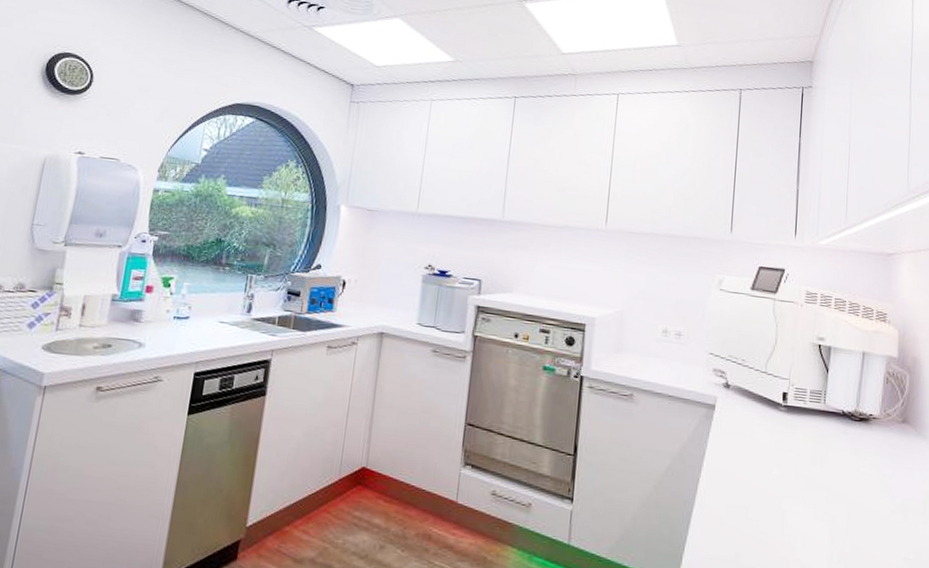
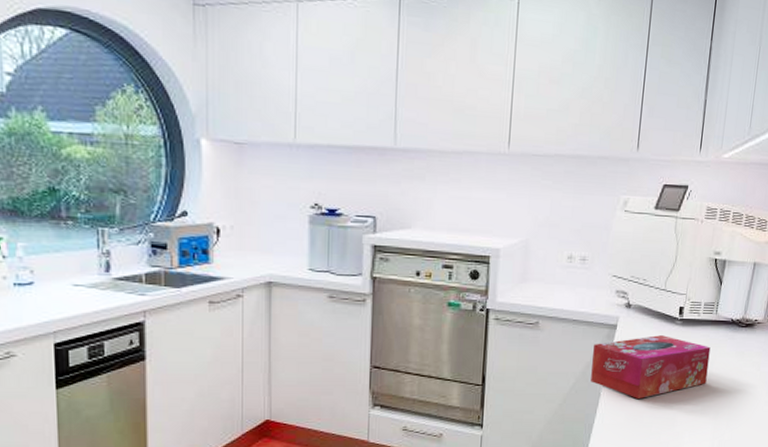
tissue box: none [688,420,821,490] -> present [591,335,711,399]

